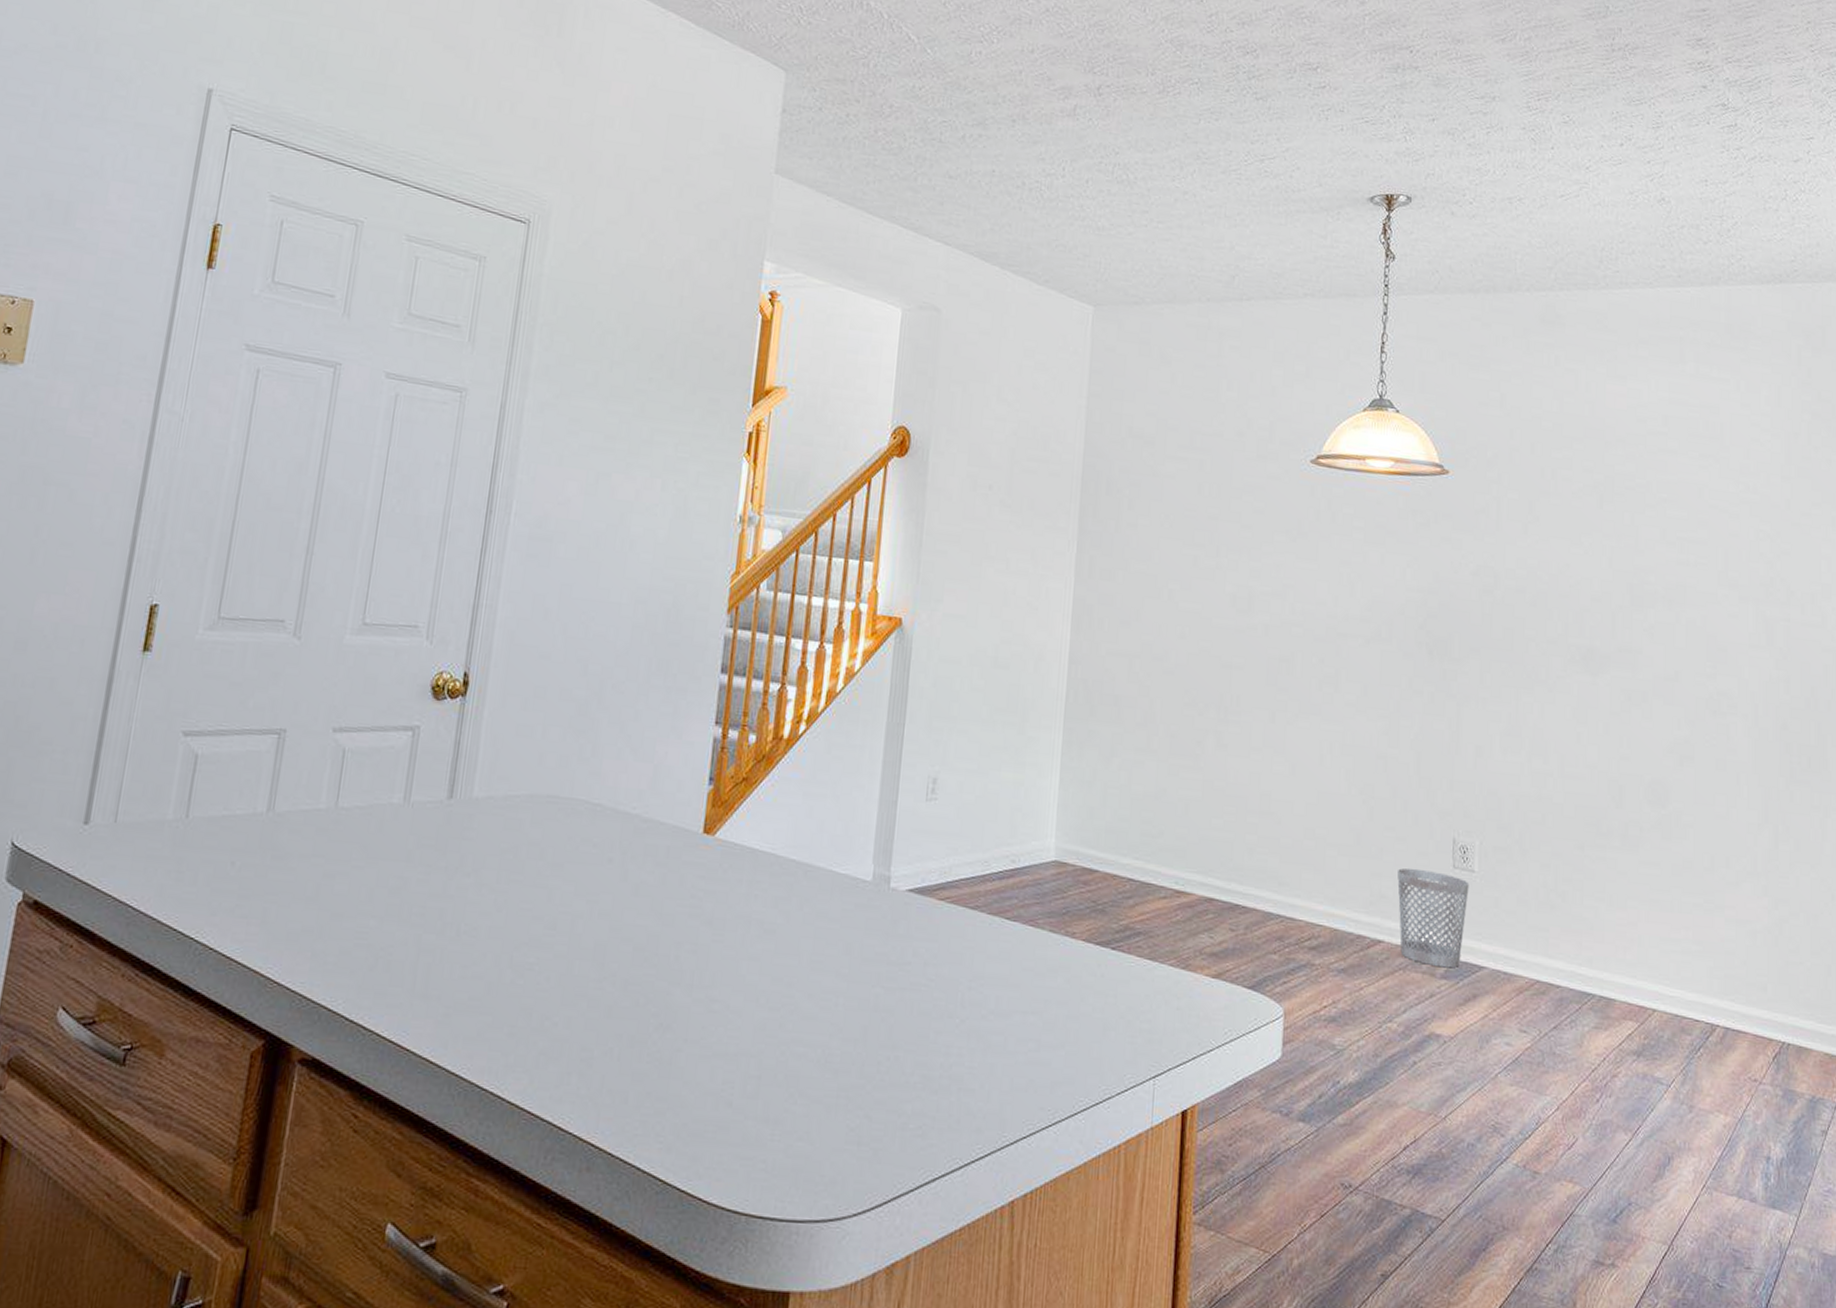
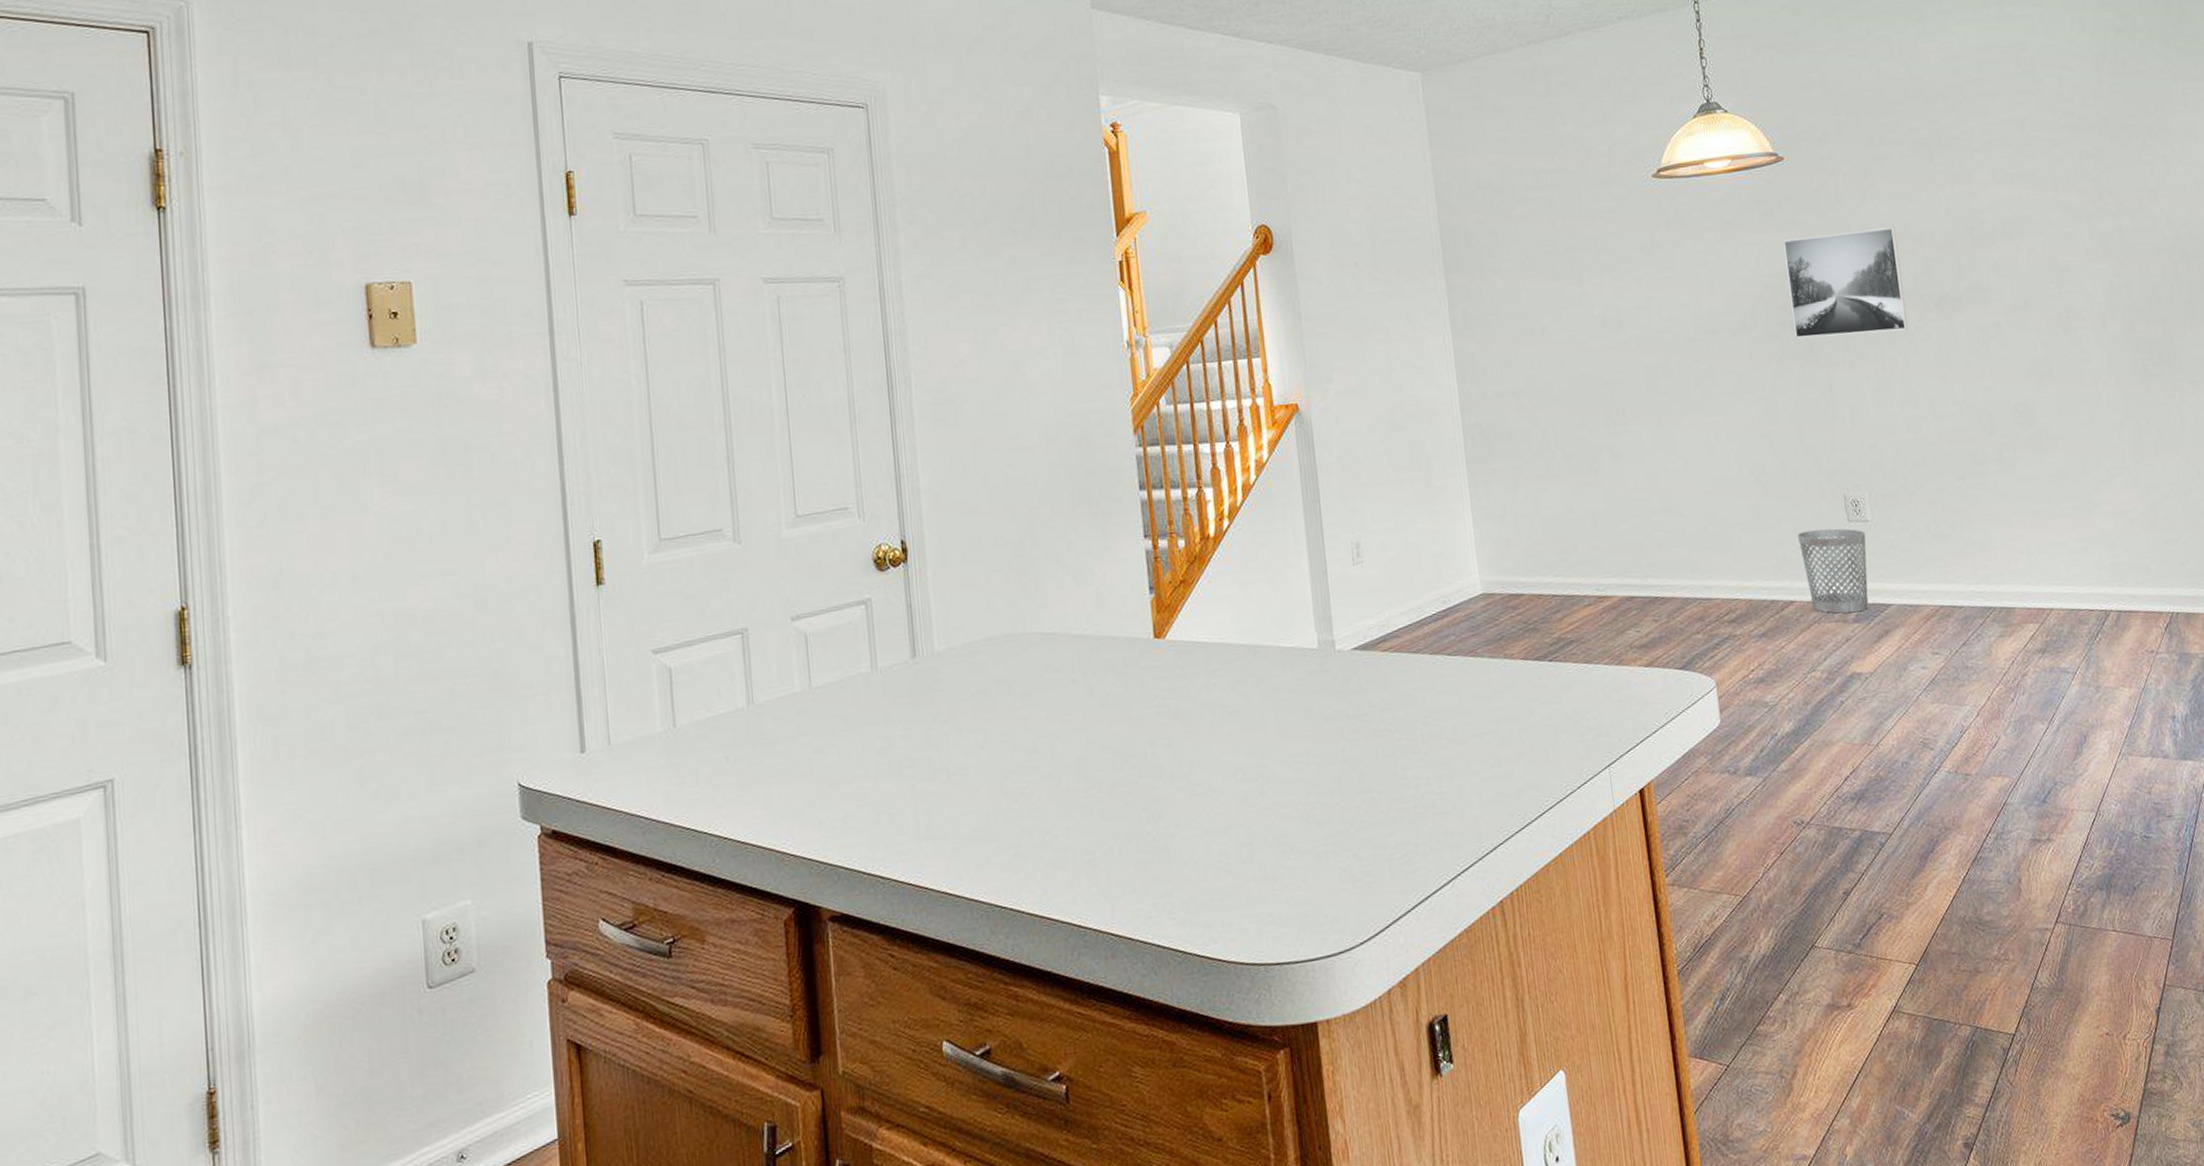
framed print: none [1430,556,1552,677] -> present [1783,227,1908,338]

